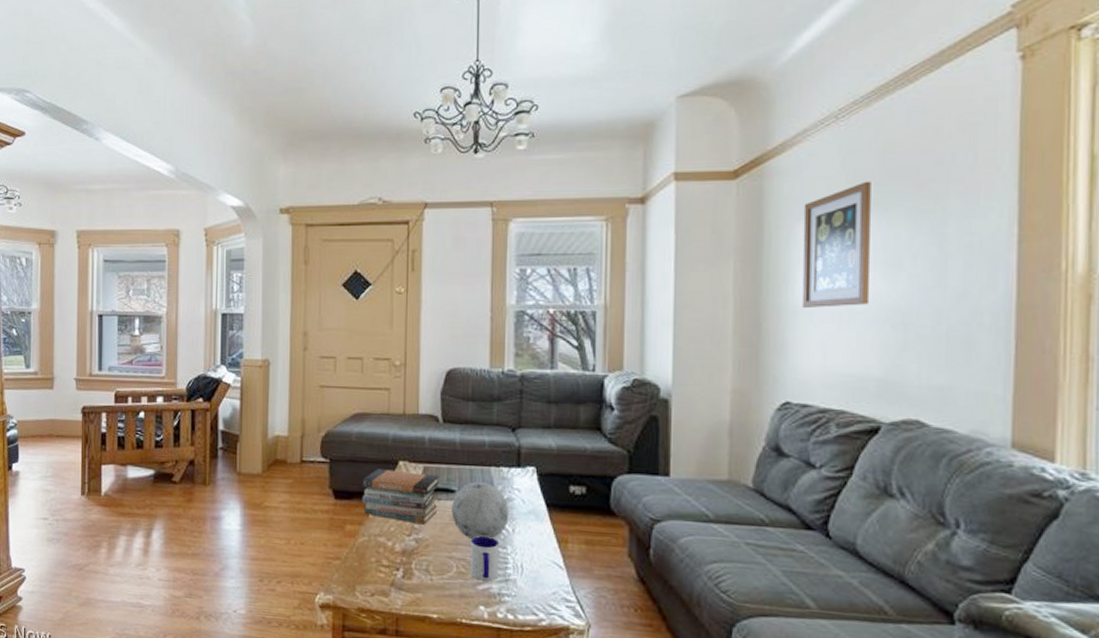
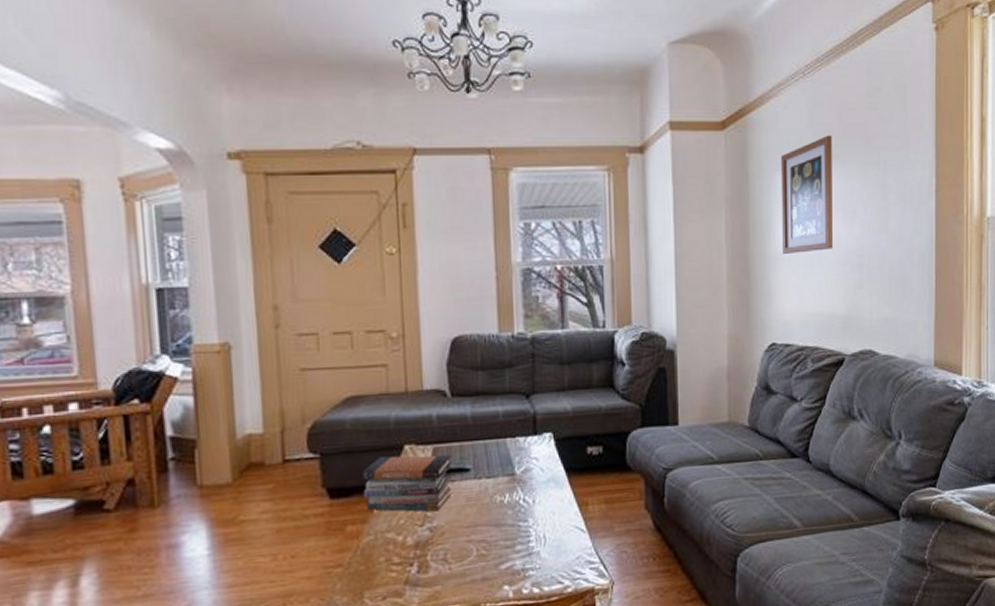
decorative orb: present [451,481,510,540] -> none [467,455,529,519]
mug: present [471,536,500,581] -> none [491,512,522,559]

